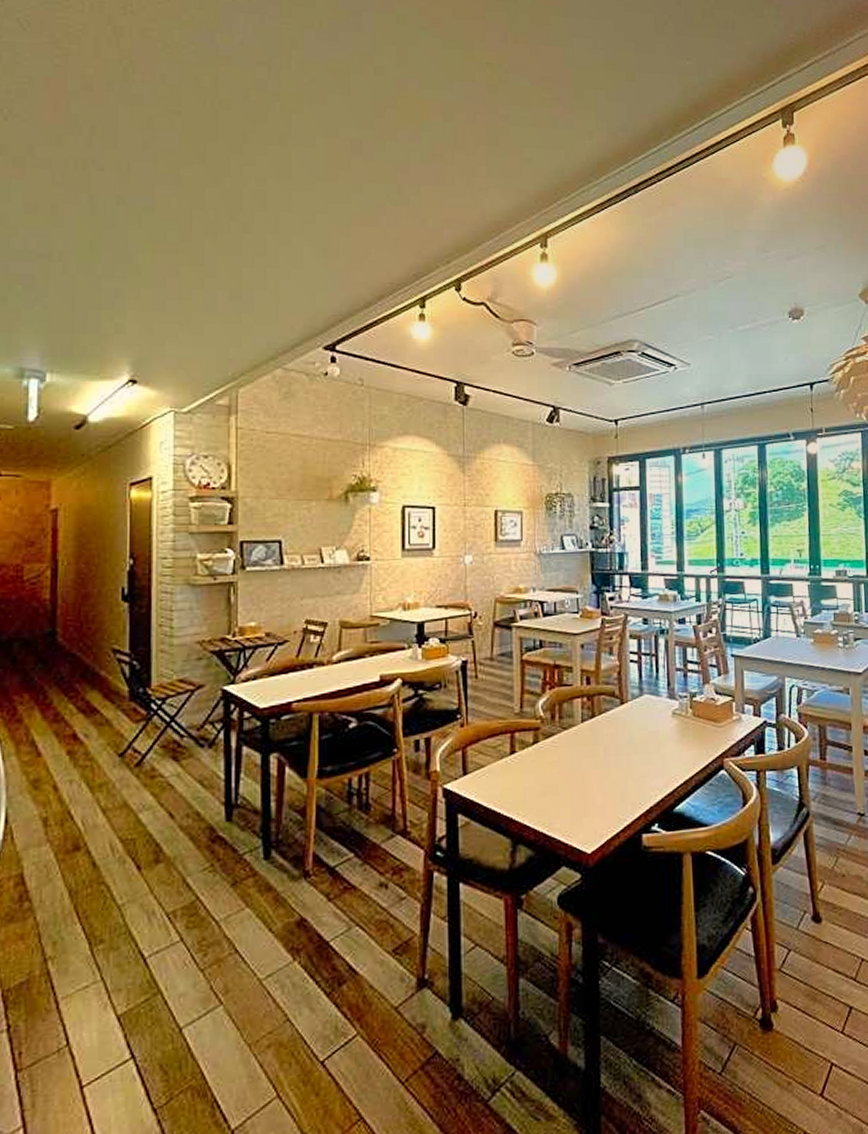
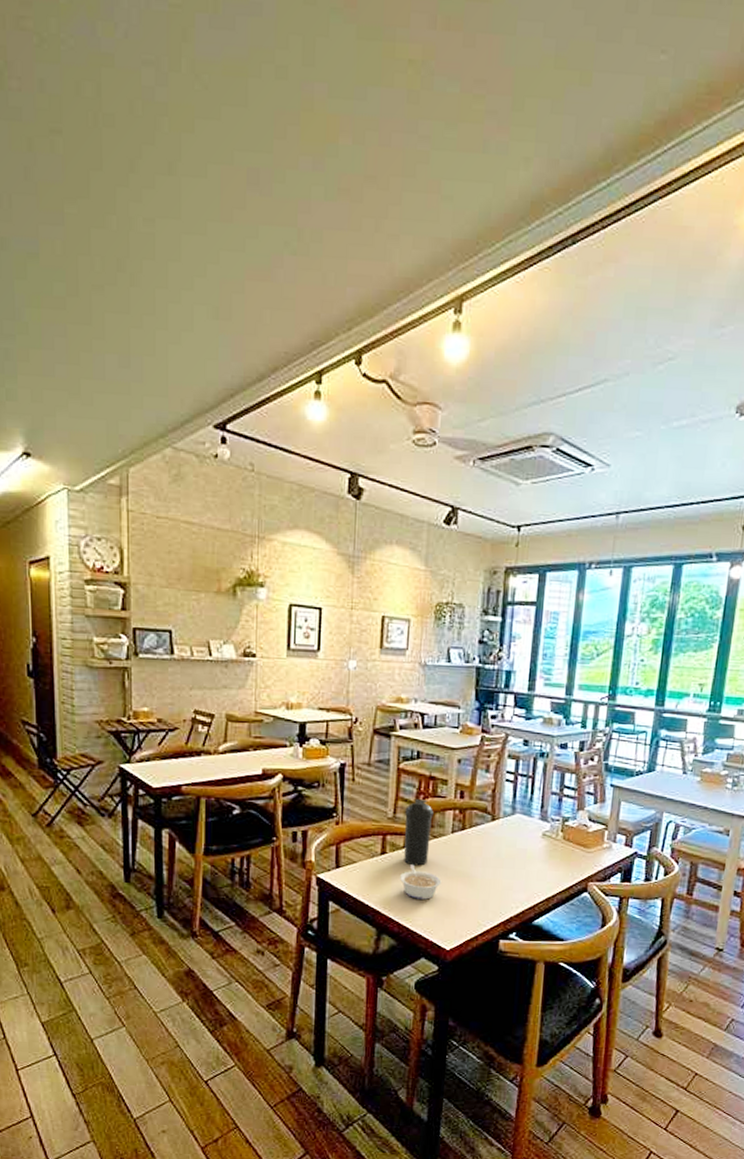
legume: none [531,761,576,800] -> present [399,864,442,900]
water bottle: none [532,689,561,763] -> present [404,798,434,866]

